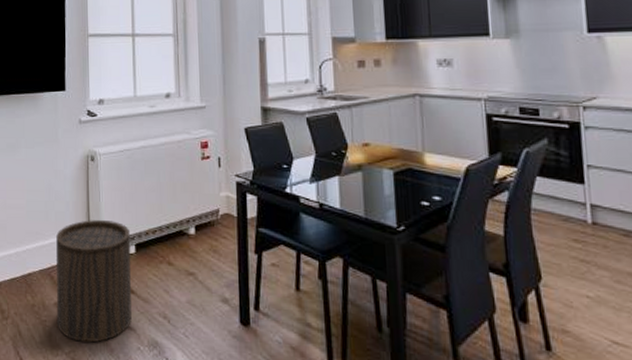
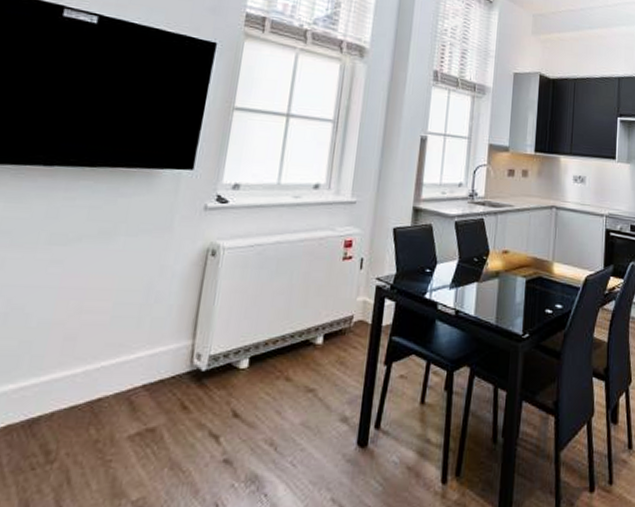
stool: present [56,220,132,343] -> none [126,328,246,485]

